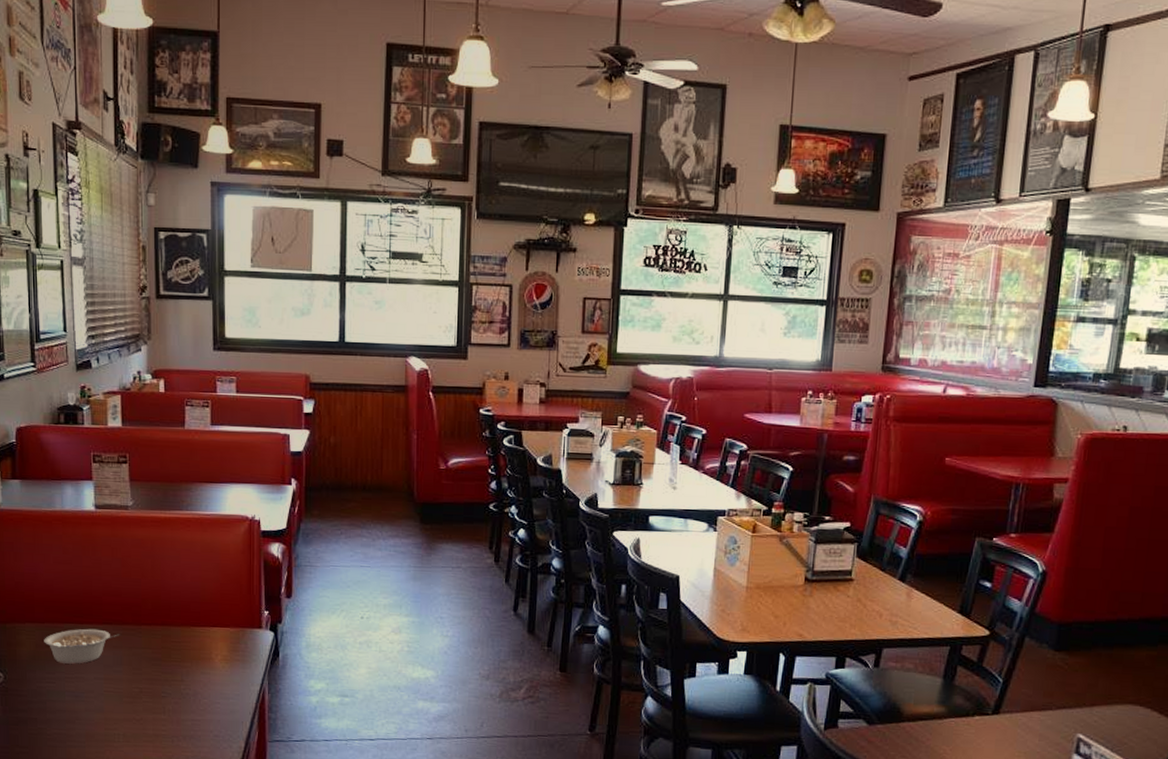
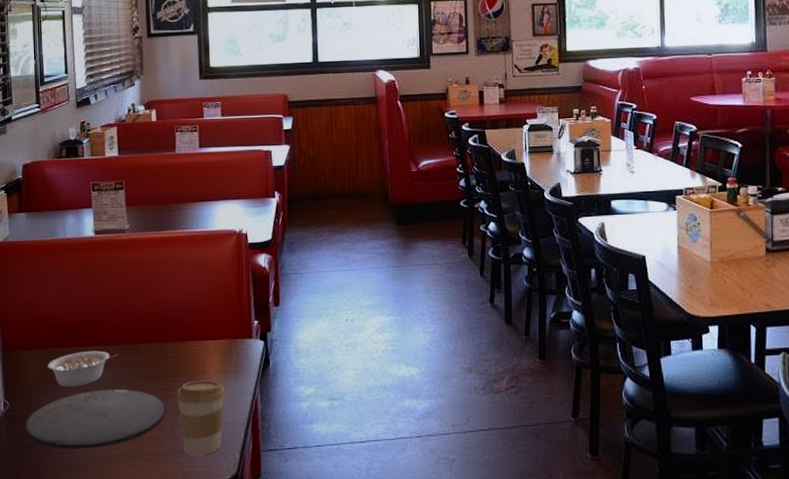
plate: none [19,669,169,727] -> present [24,389,166,449]
coffee cup: none [180,667,231,742] -> present [176,380,225,456]

